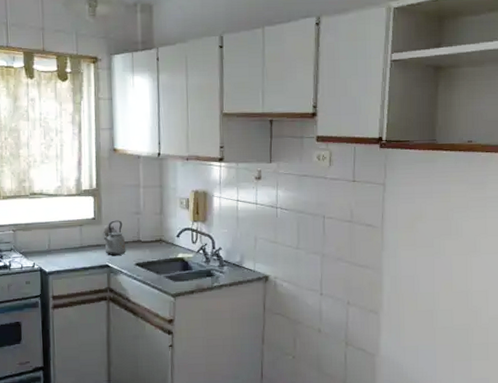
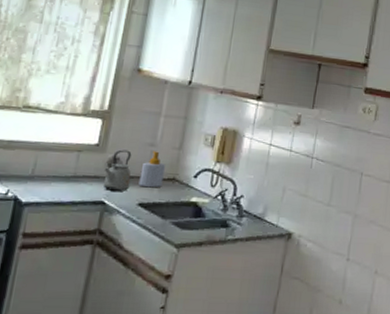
soap bottle: none [132,218,152,250] -> present [138,151,165,188]

